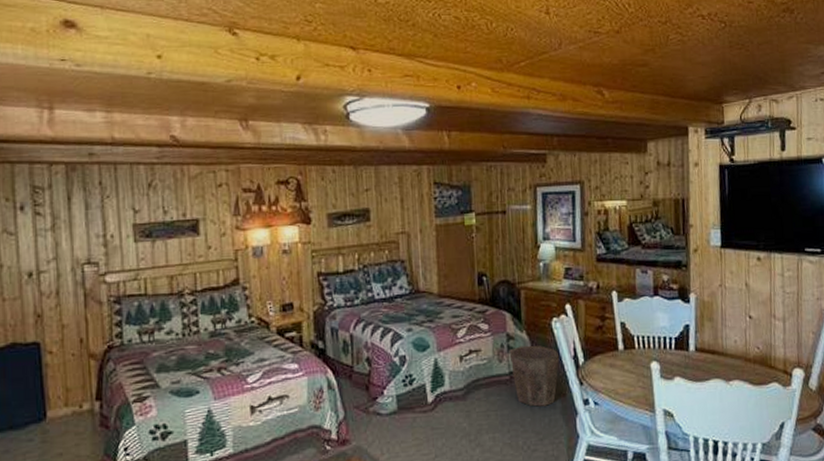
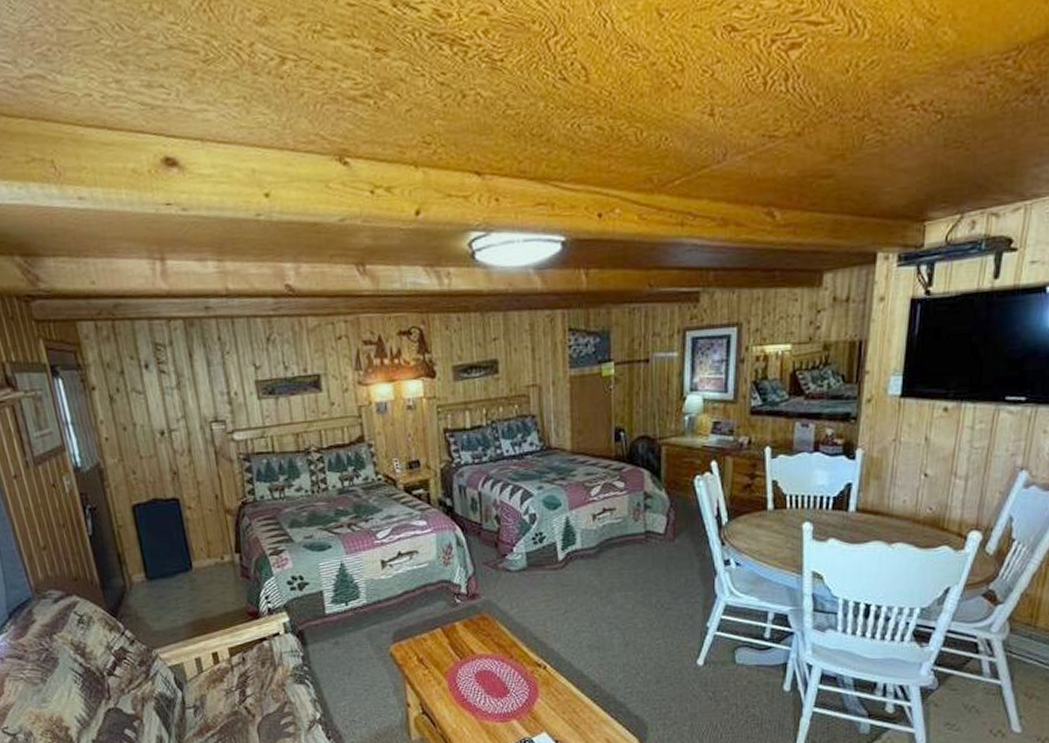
waste bin: present [509,345,560,407] -> none [646,504,701,566]

